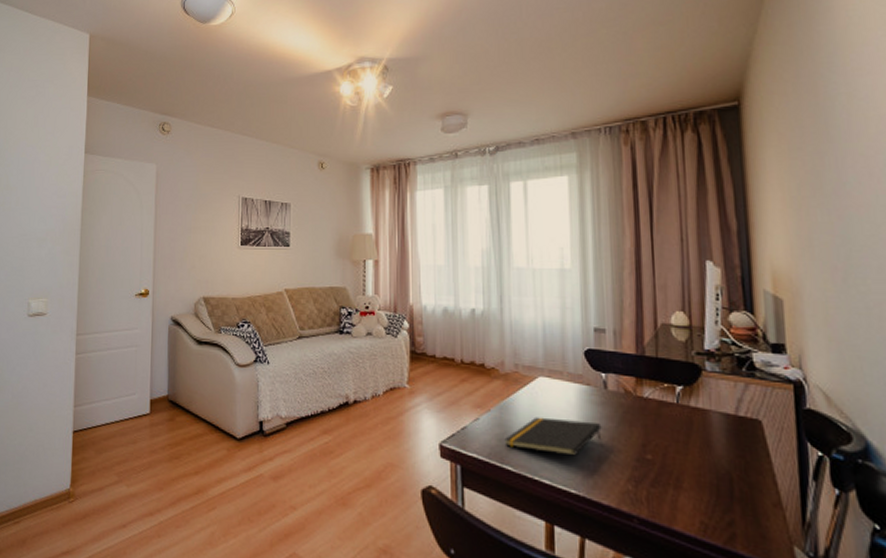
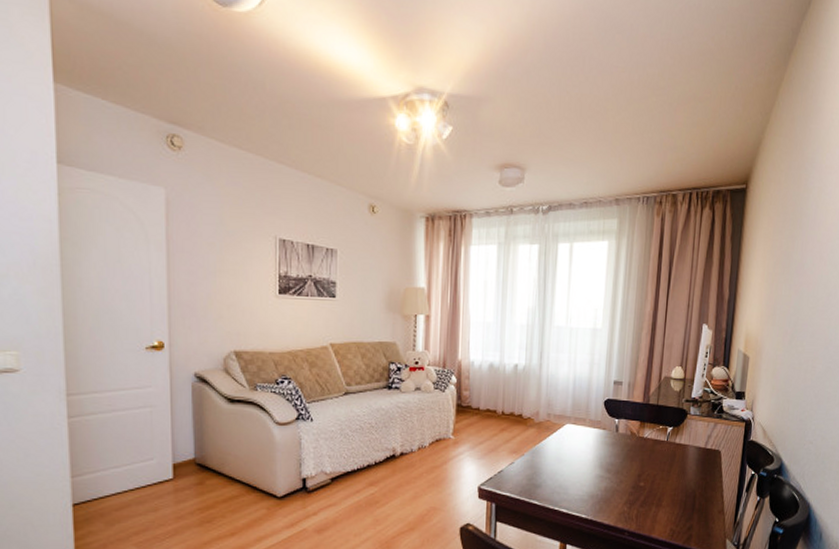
notepad: present [504,417,602,456] -> none [533,458,611,488]

